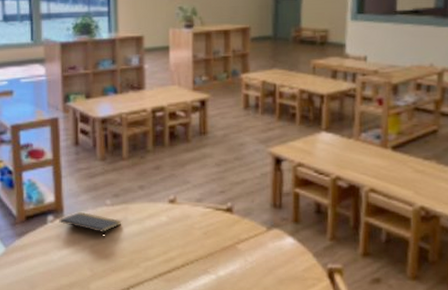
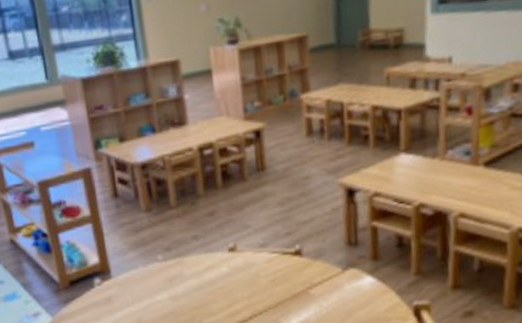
notepad: present [59,212,122,238] -> none [107,271,178,297]

